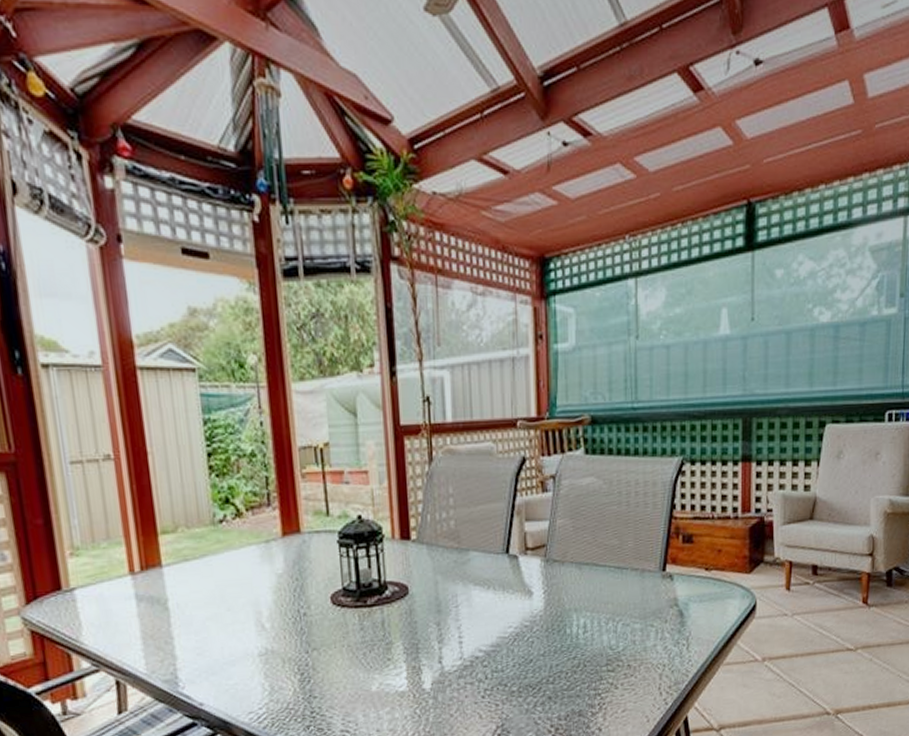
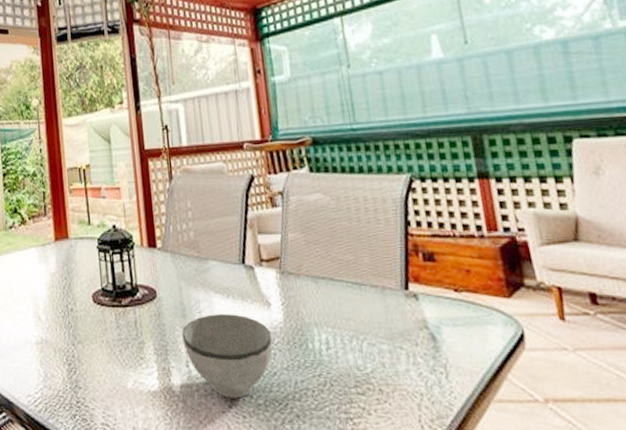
bowl: none [436,606,530,690] -> present [182,314,272,399]

